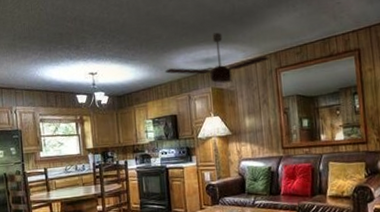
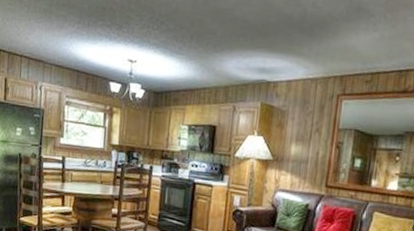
ceiling fan: present [165,32,270,83] -> none [212,39,334,101]

